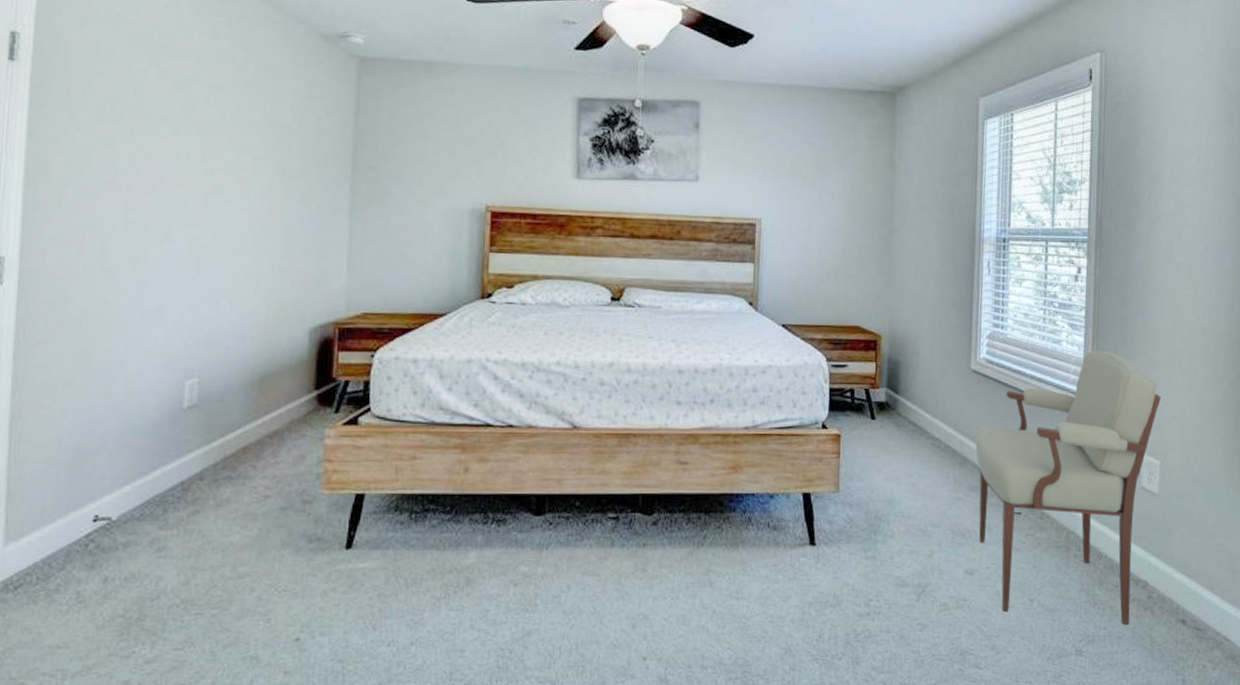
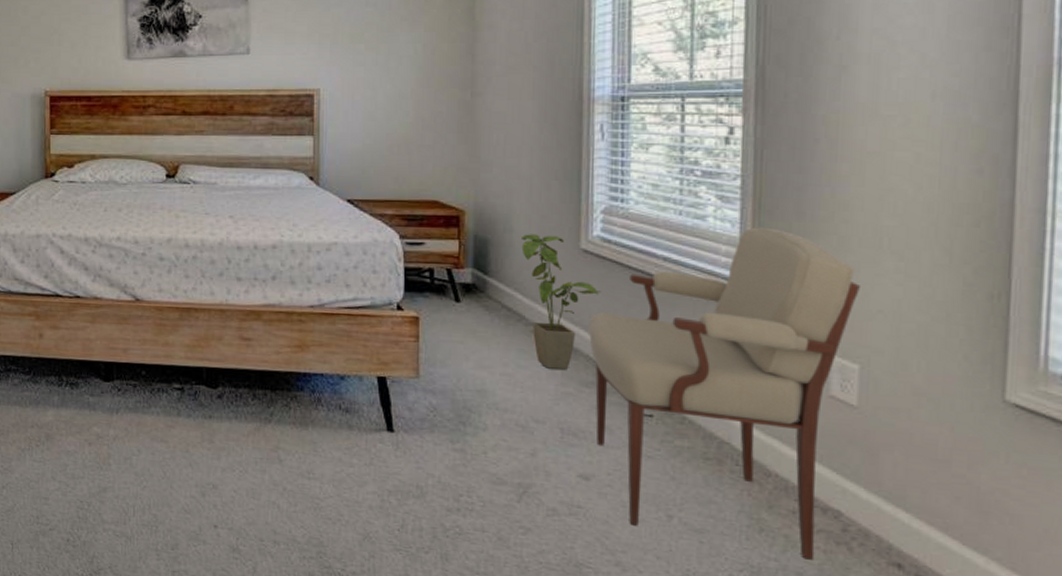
house plant: none [925,356,986,477] -> present [521,234,602,370]

